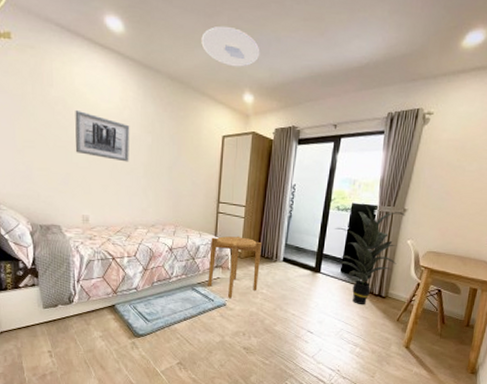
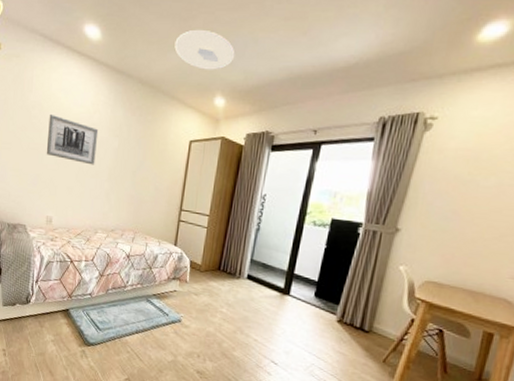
side table: present [208,236,262,298] -> none [163,246,225,314]
indoor plant: present [335,203,405,305] -> none [309,219,398,339]

